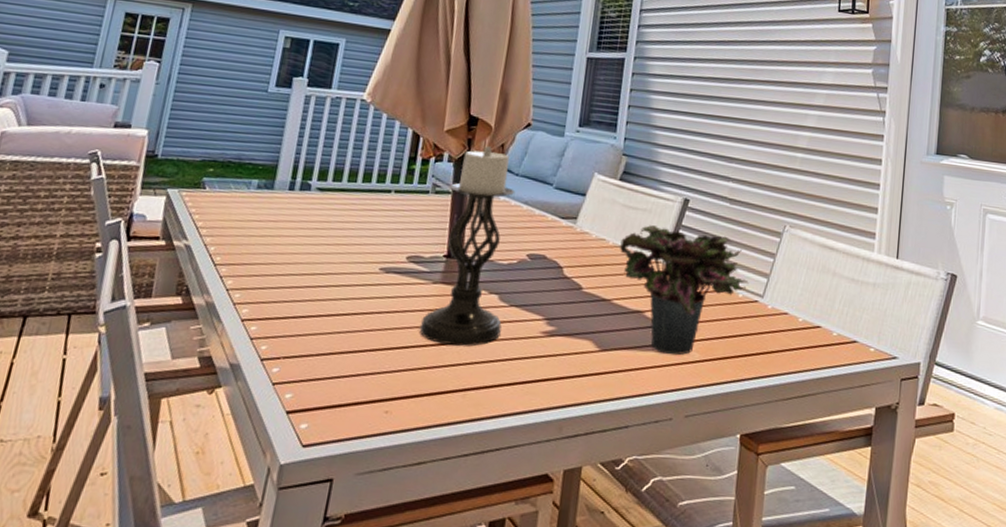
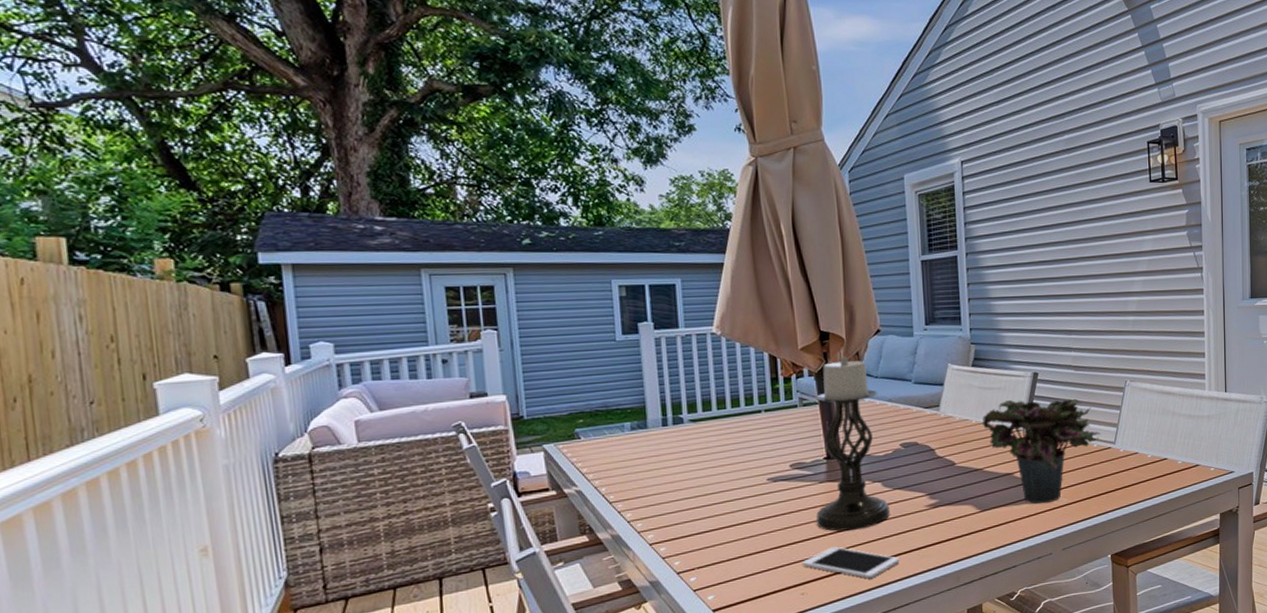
cell phone: none [393,361,501,409] -> present [802,546,900,579]

